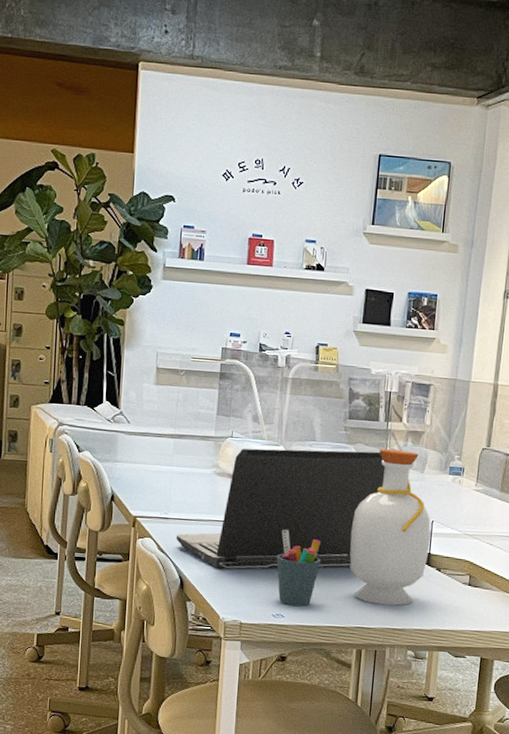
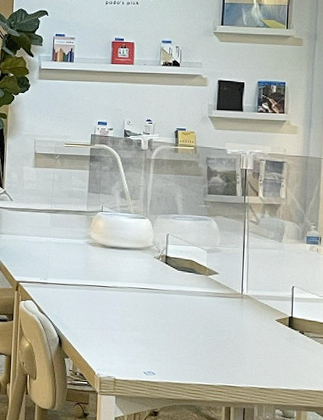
laptop computer: present [176,448,386,570] -> none [54,221,245,330]
pen holder: present [276,529,322,607] -> none [146,293,188,365]
bottle: present [349,448,431,606] -> none [214,220,292,366]

